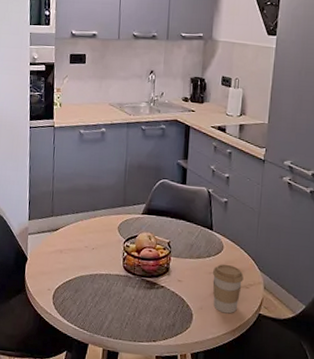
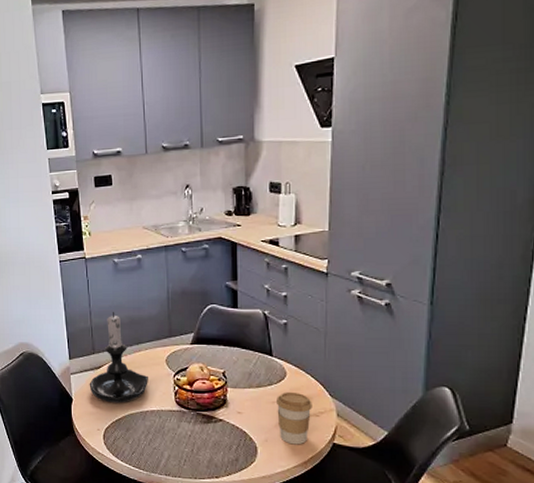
candle holder: none [44,179,101,265] -> present [89,312,148,403]

